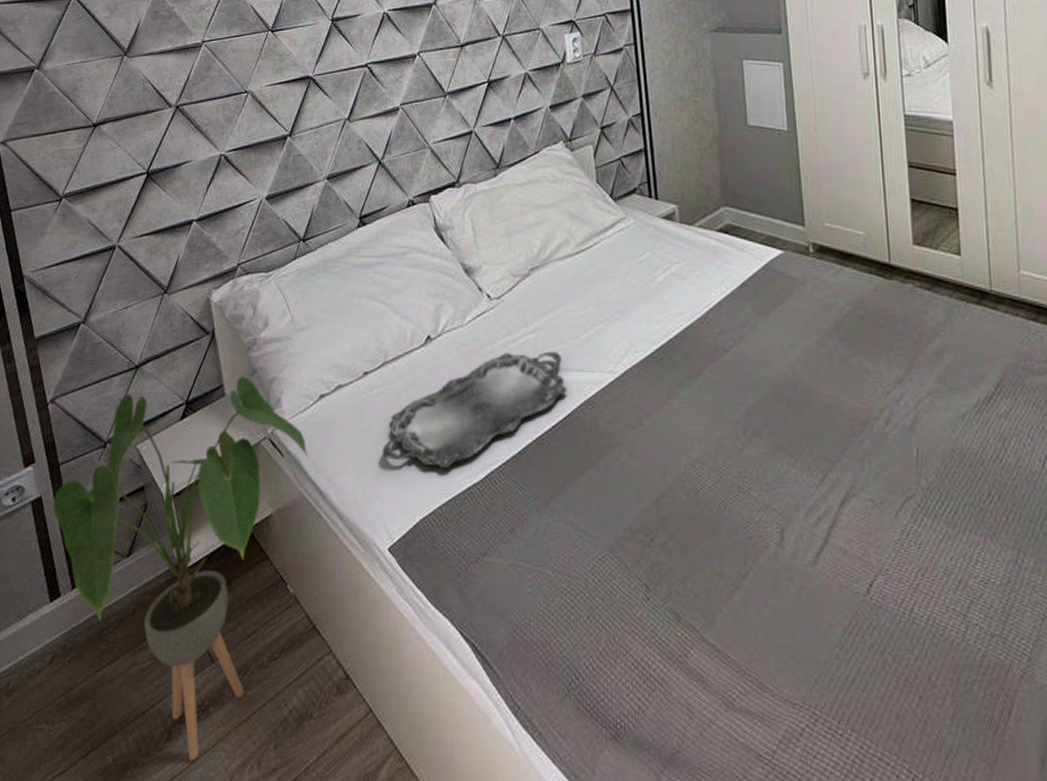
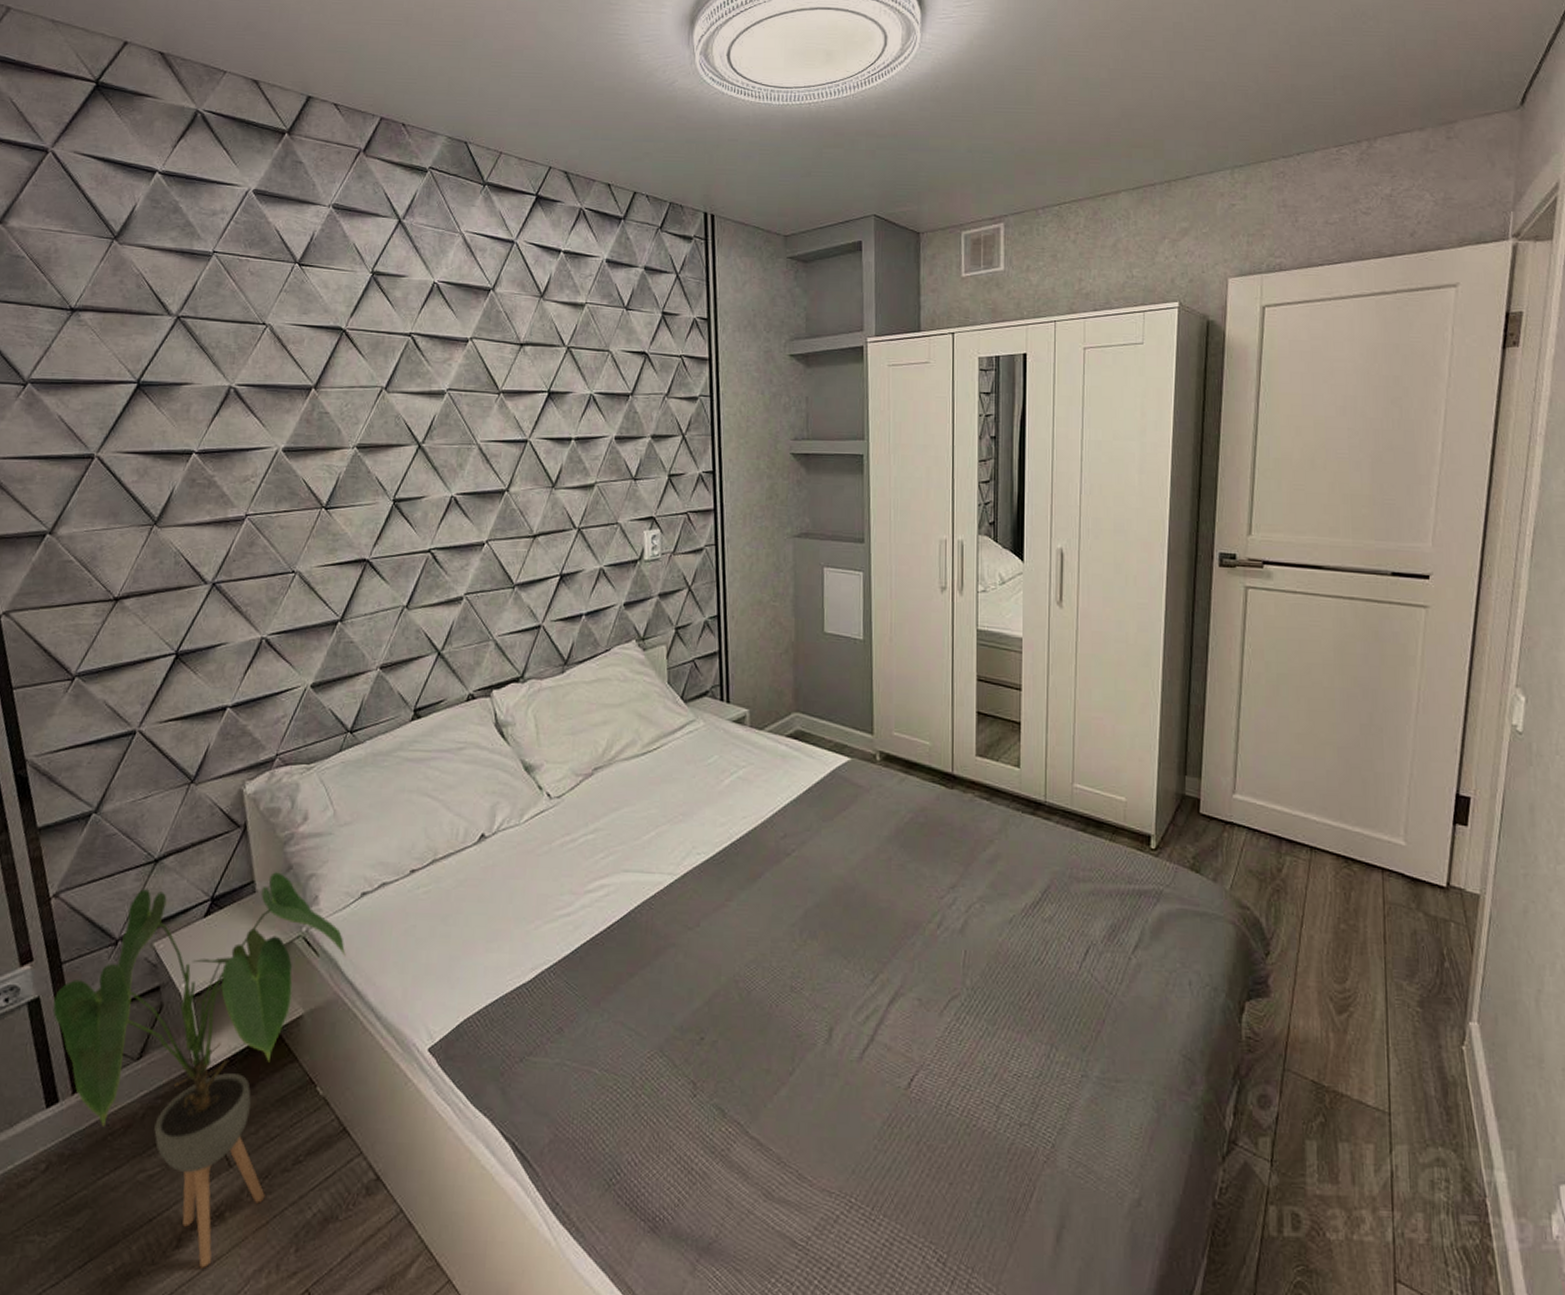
serving tray: present [382,351,567,469] -> none [426,852,625,969]

